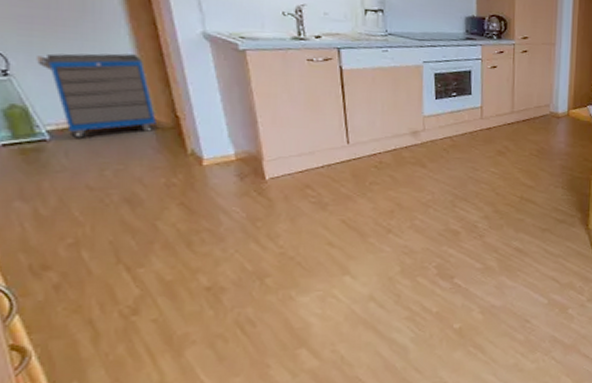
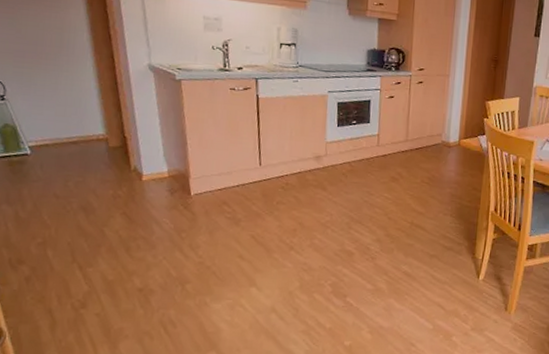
cabinet: present [37,53,156,140] -> none [25,82,109,155]

